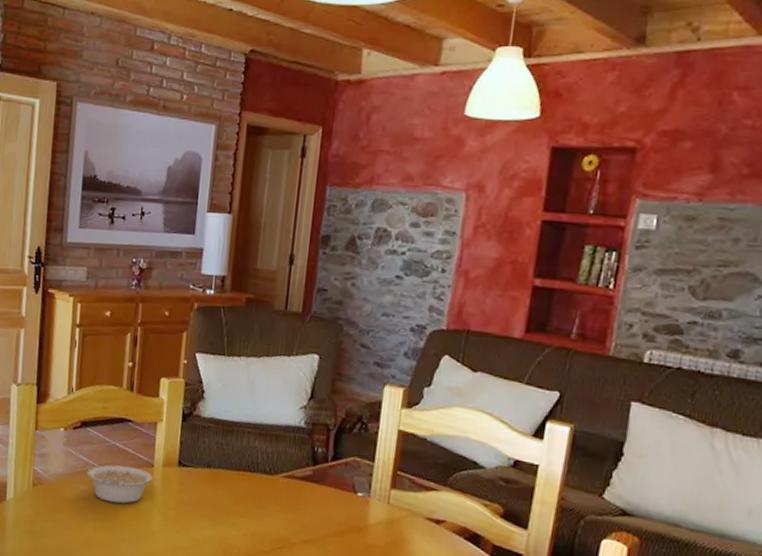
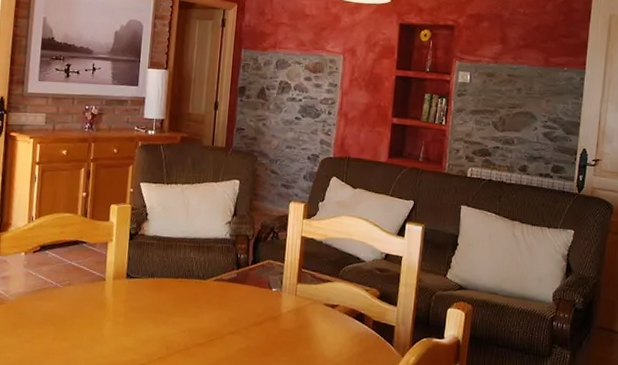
legume: present [87,465,158,504] -> none [45,281,109,315]

